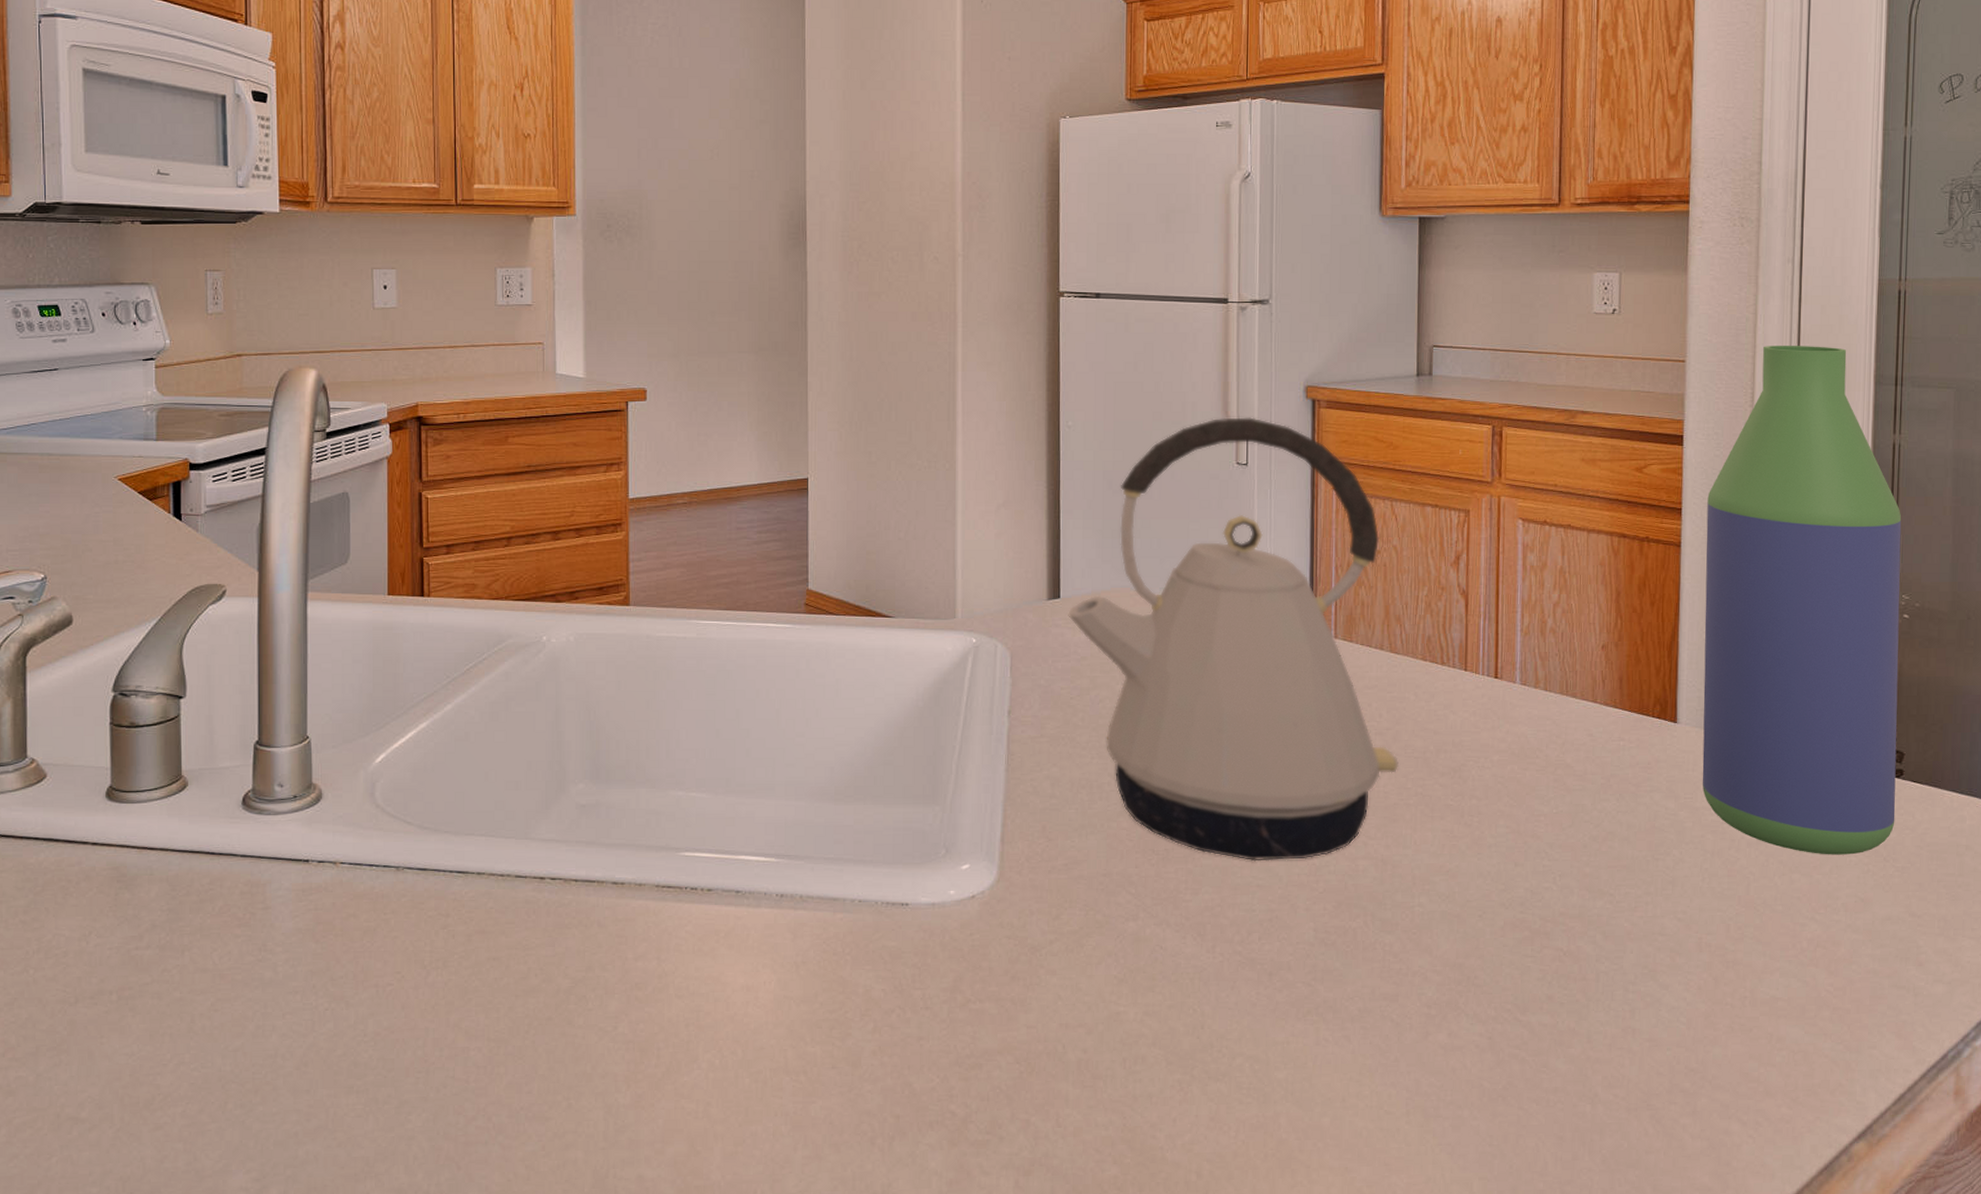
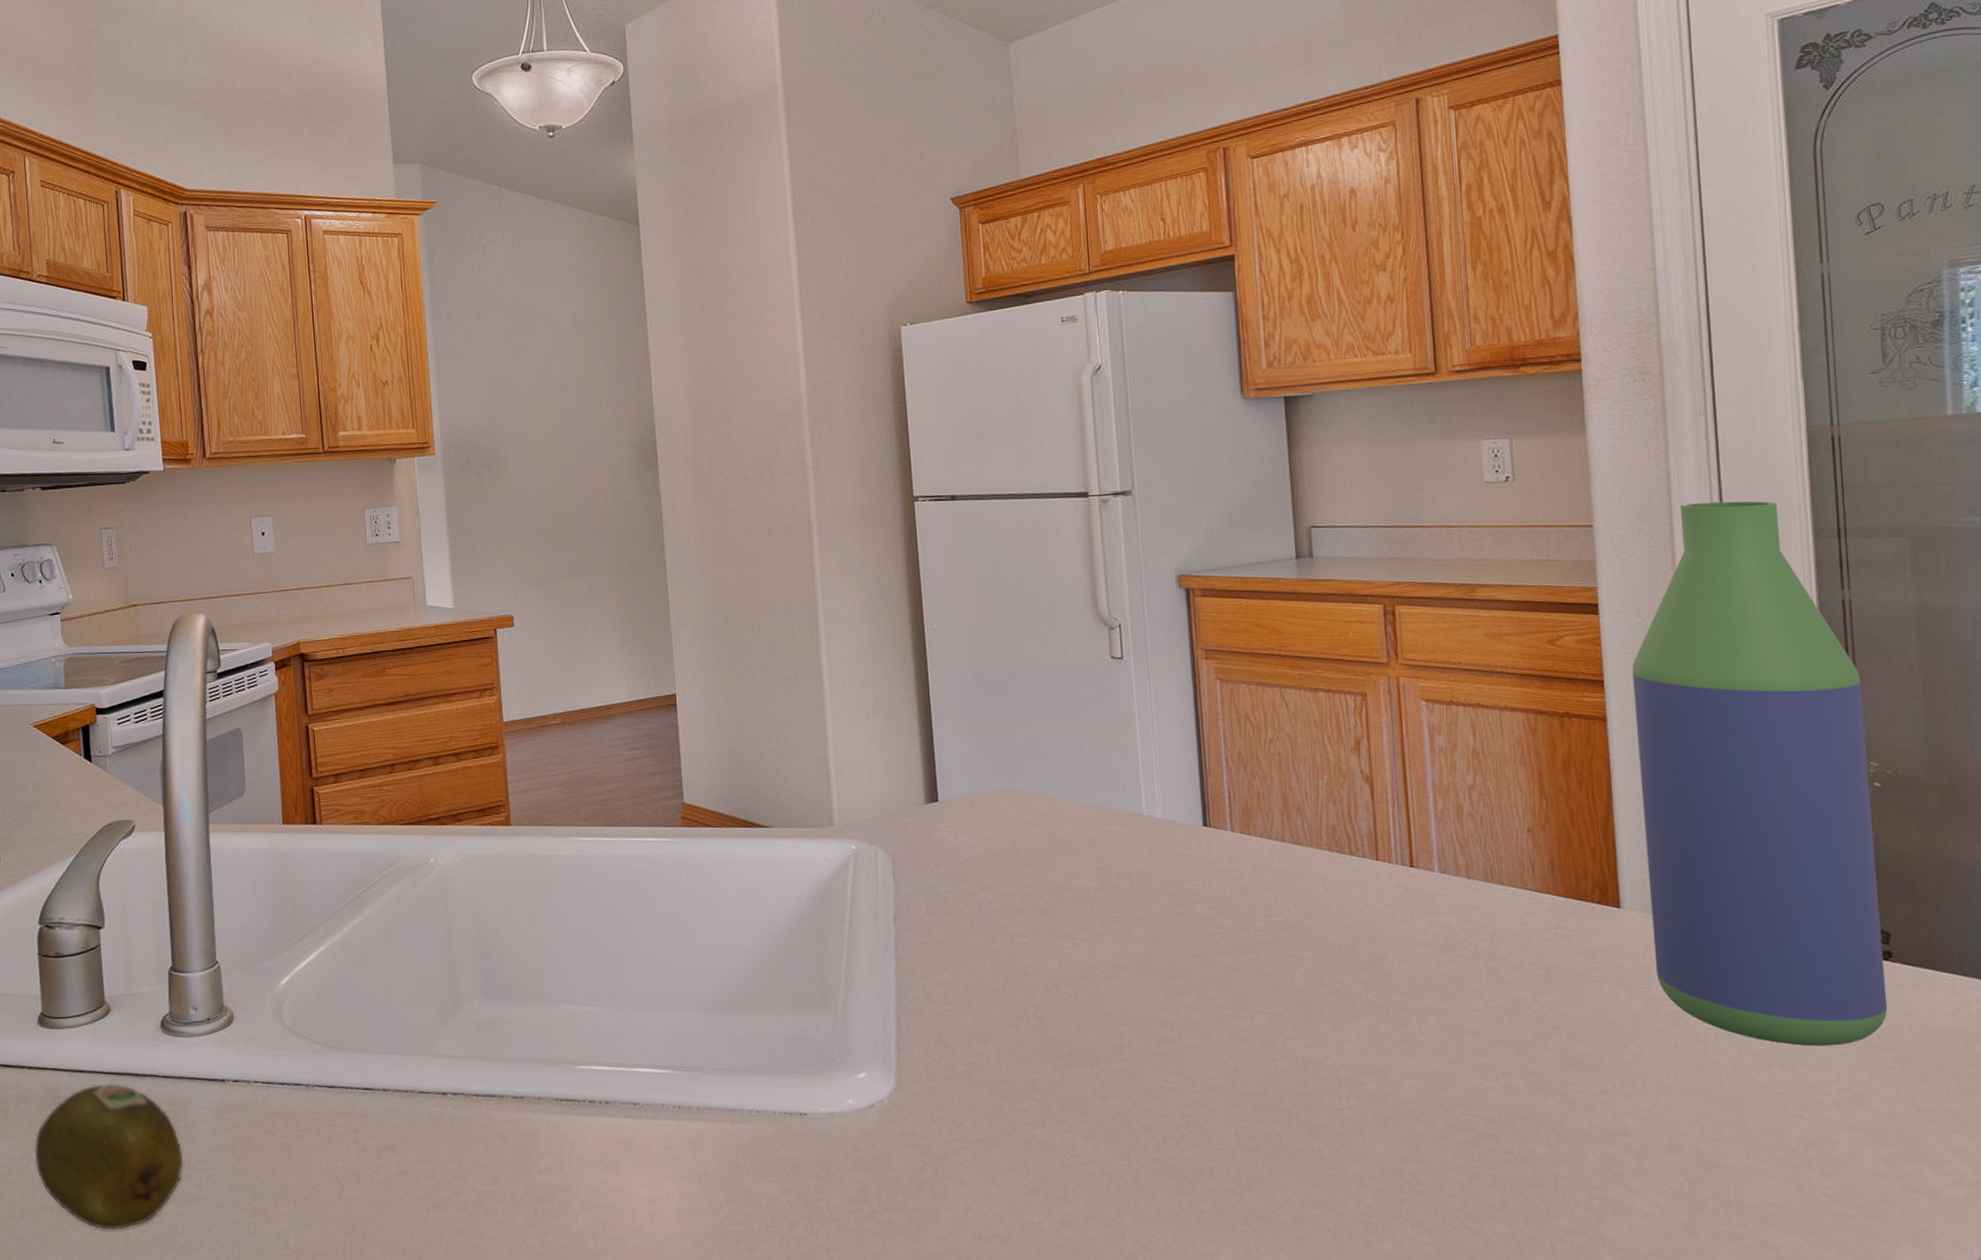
fruit: none [94,861,259,1015] -> present [34,1083,184,1230]
kettle: present [1068,417,1400,862] -> none [947,610,1313,1065]

